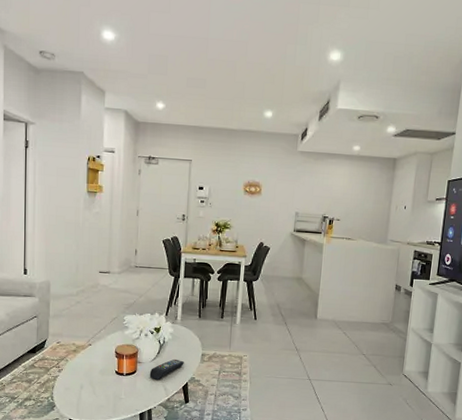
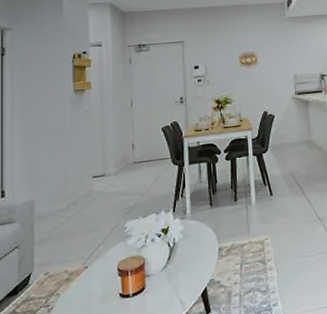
remote control: present [149,359,184,380] -> none [161,261,200,293]

